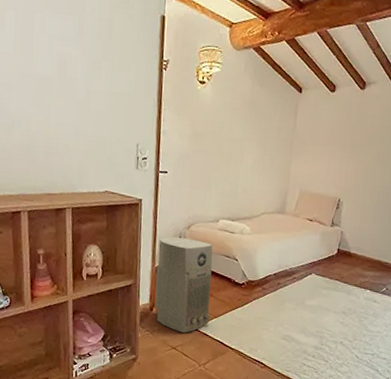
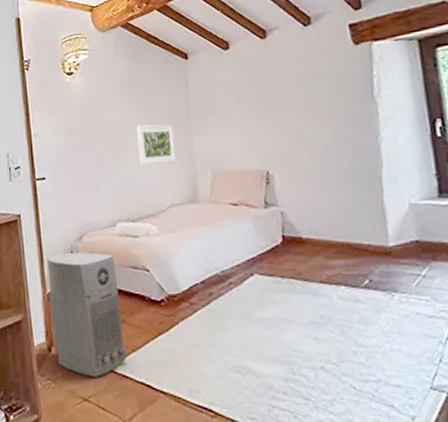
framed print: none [247,142,278,179] -> present [136,124,177,166]

